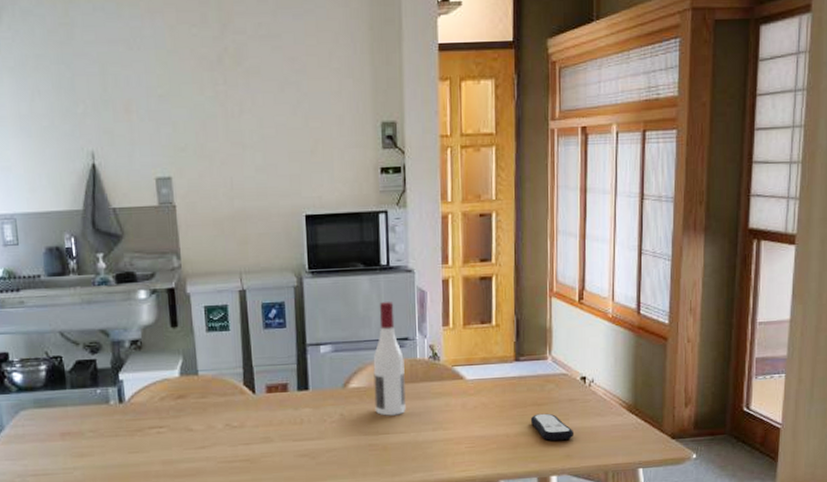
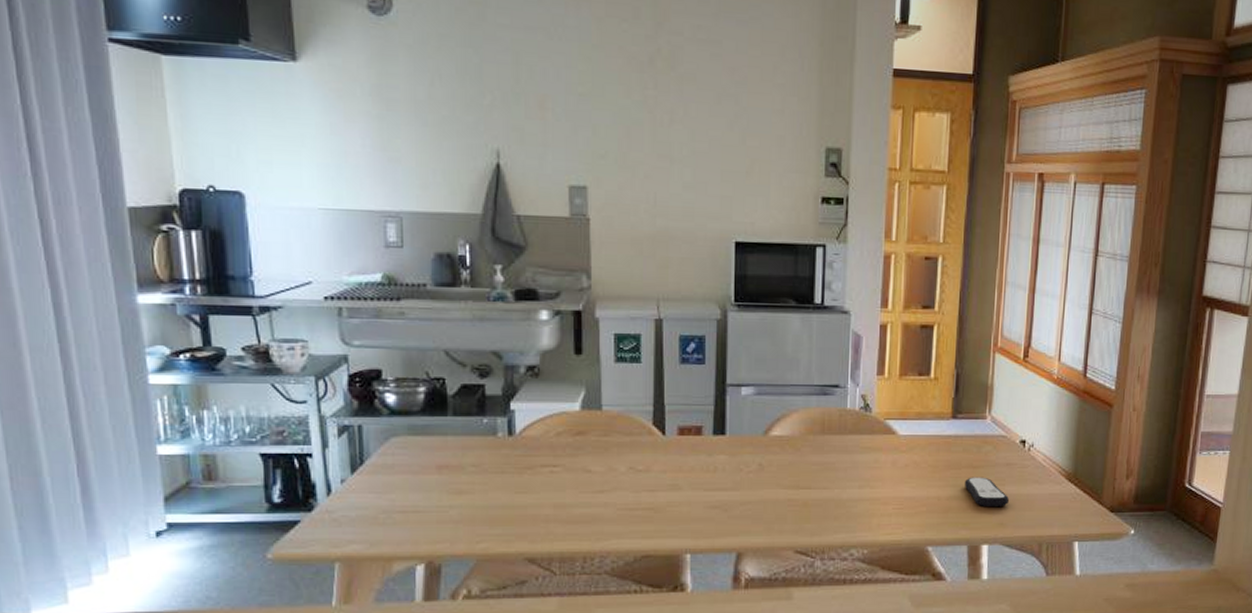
wine bottle: present [373,302,406,416] -> none [797,344,833,469]

